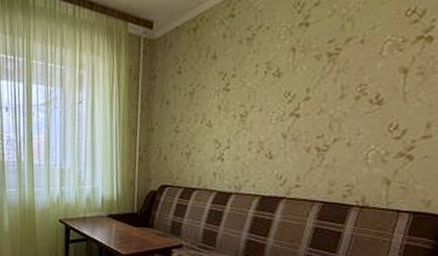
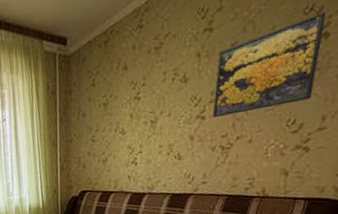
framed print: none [307,15,430,116] -> present [212,12,327,117]

